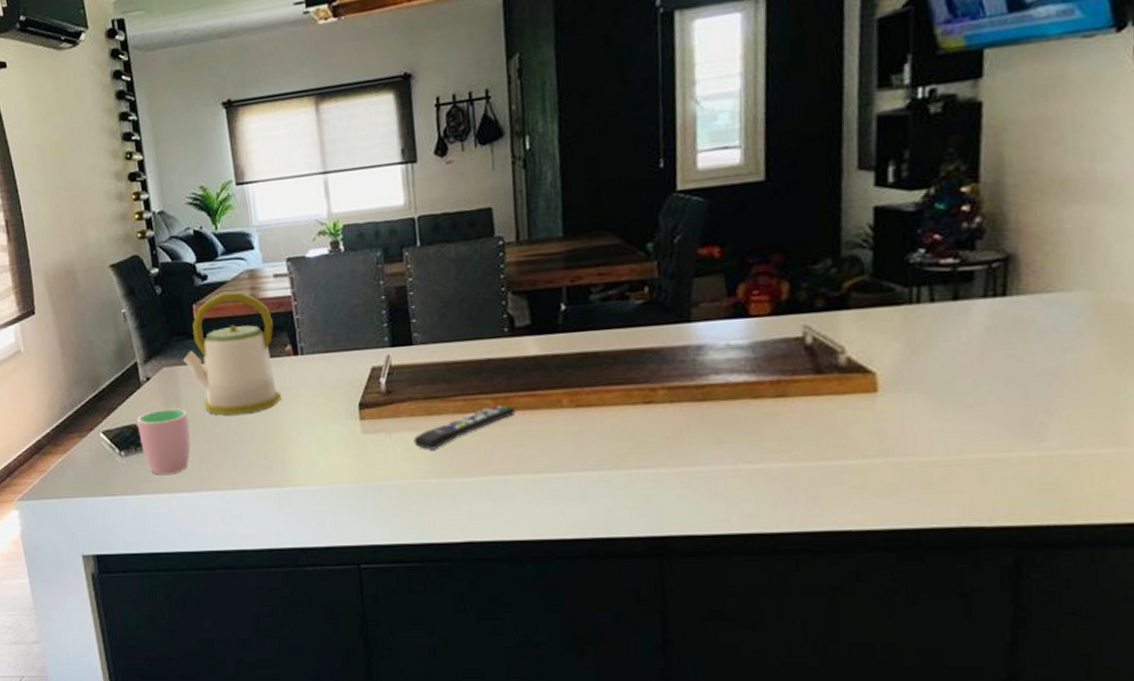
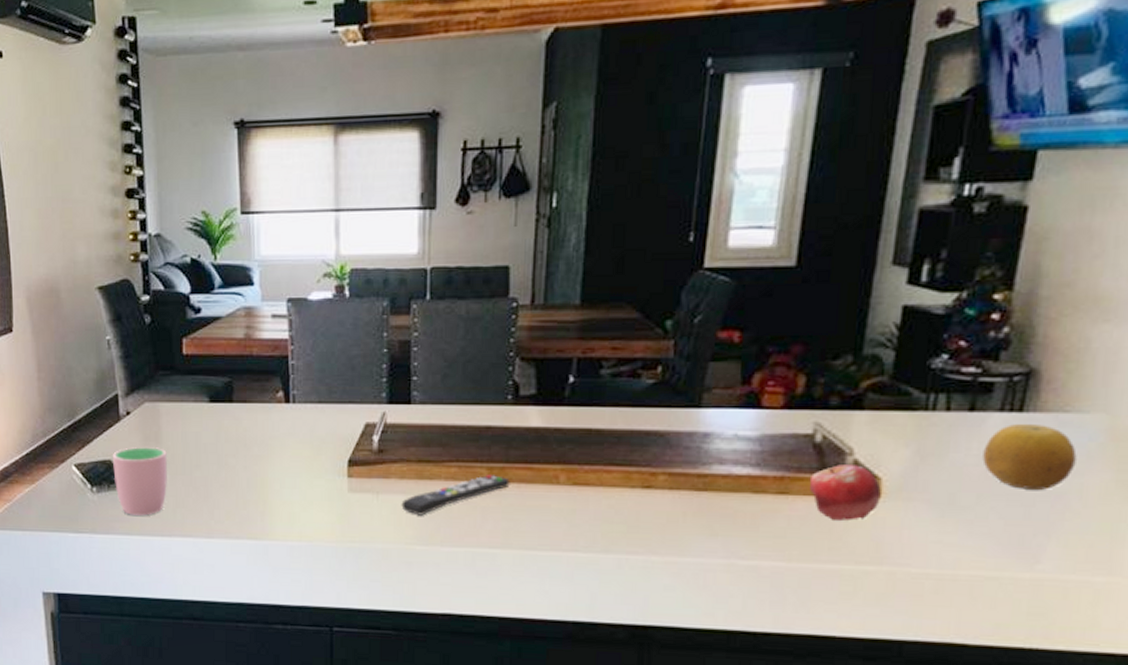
kettle: present [183,291,281,416] -> none [168,328,267,460]
fruit: none [805,362,878,418] -> present [809,465,881,521]
fruit: none [972,306,1067,371] -> present [982,423,1077,491]

